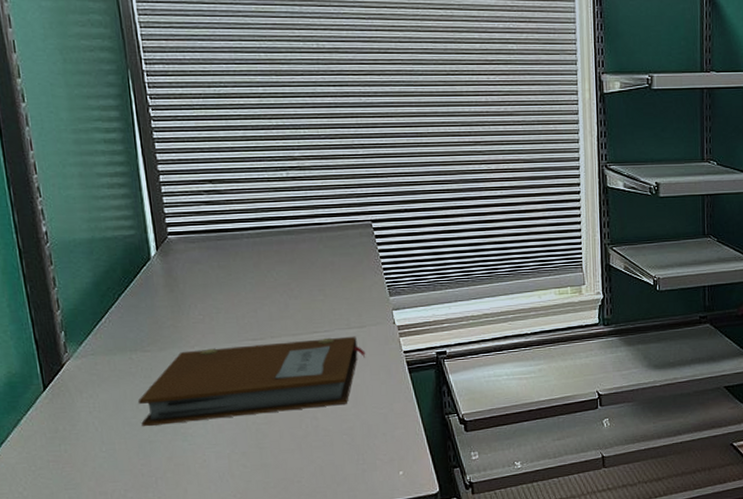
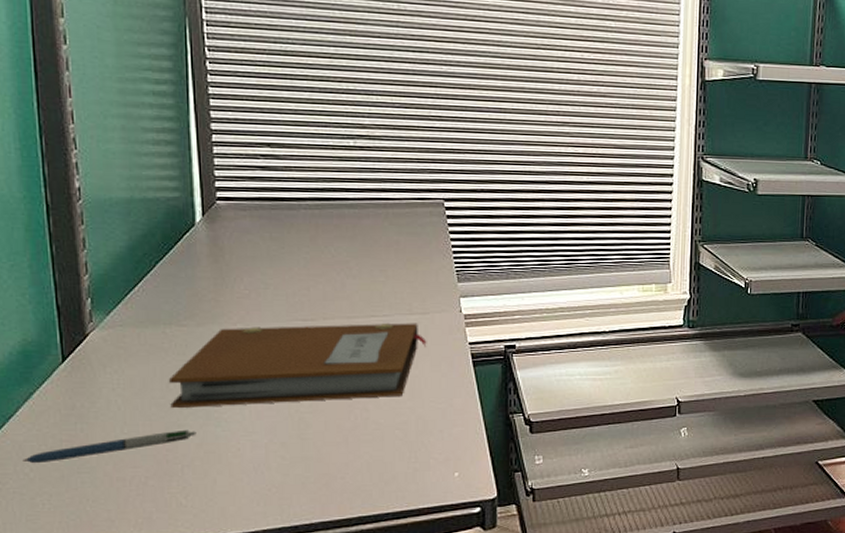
pen: none [16,445,166,484] -> present [22,429,197,464]

